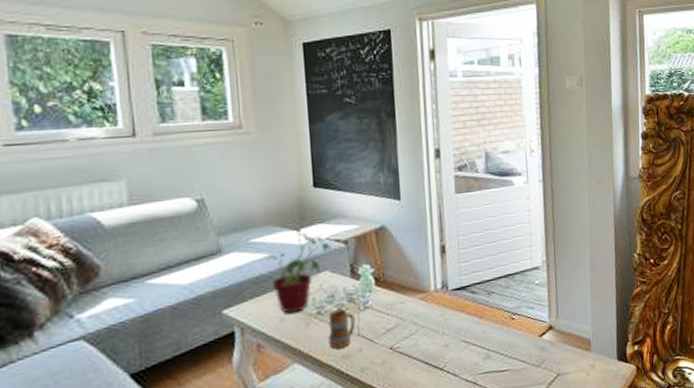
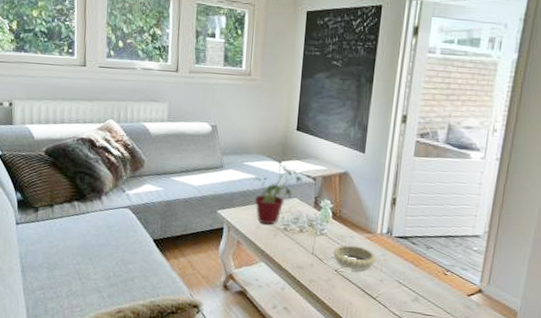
mug: present [328,309,356,349] -> none [288,230,312,261]
decorative bowl: none [383,311,436,343] -> present [333,245,377,271]

